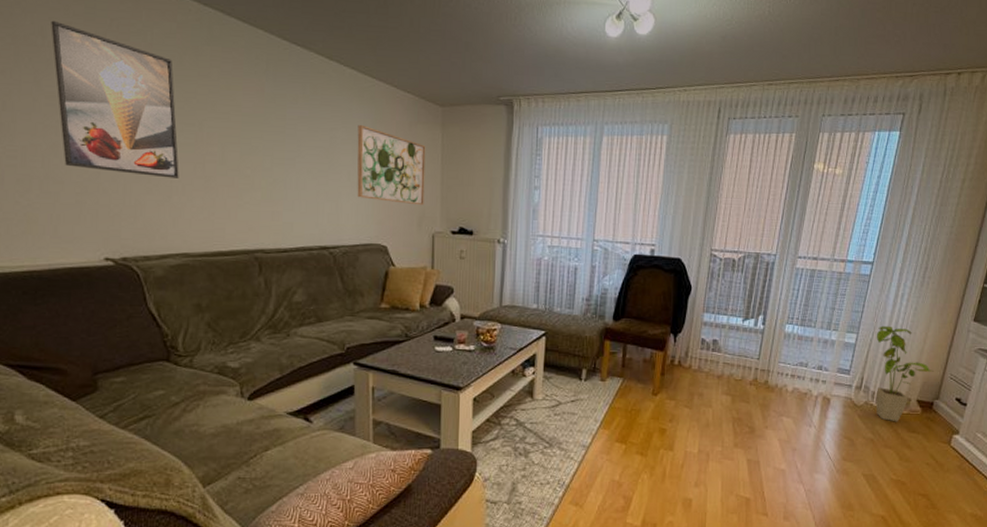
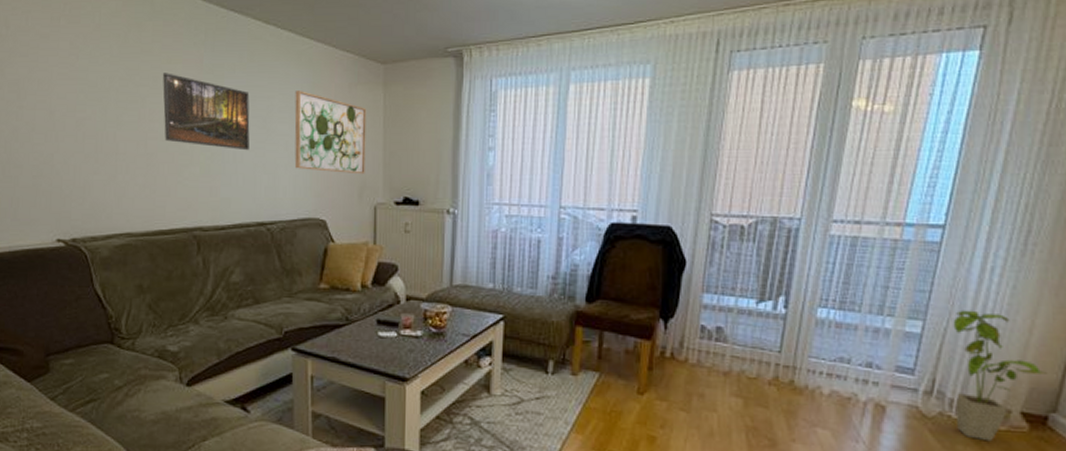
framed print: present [51,20,179,178] -> none [13,10,124,157]
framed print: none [222,98,313,179] -> present [163,73,250,151]

